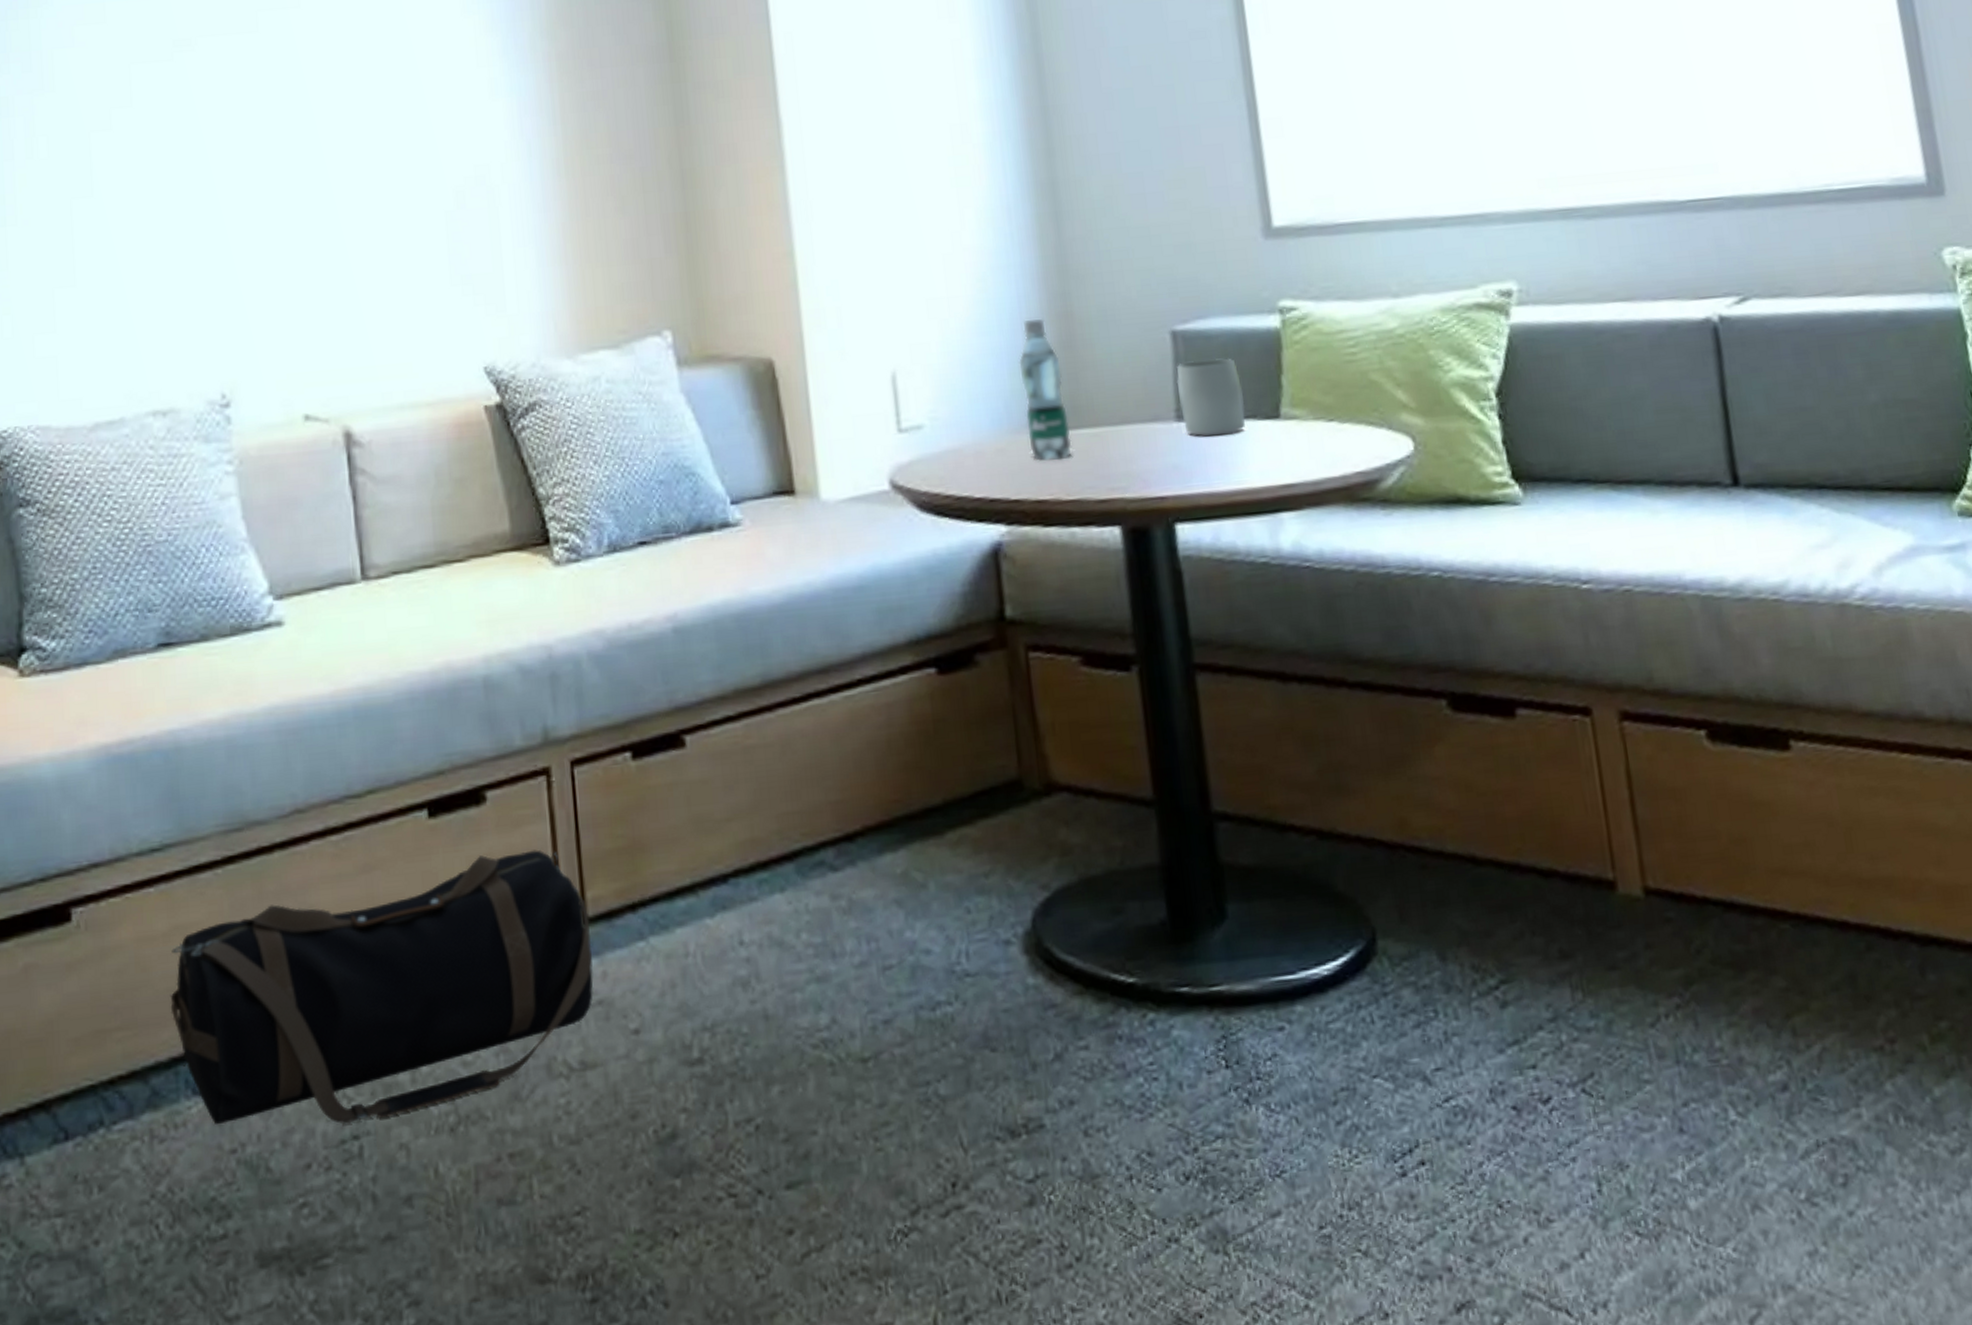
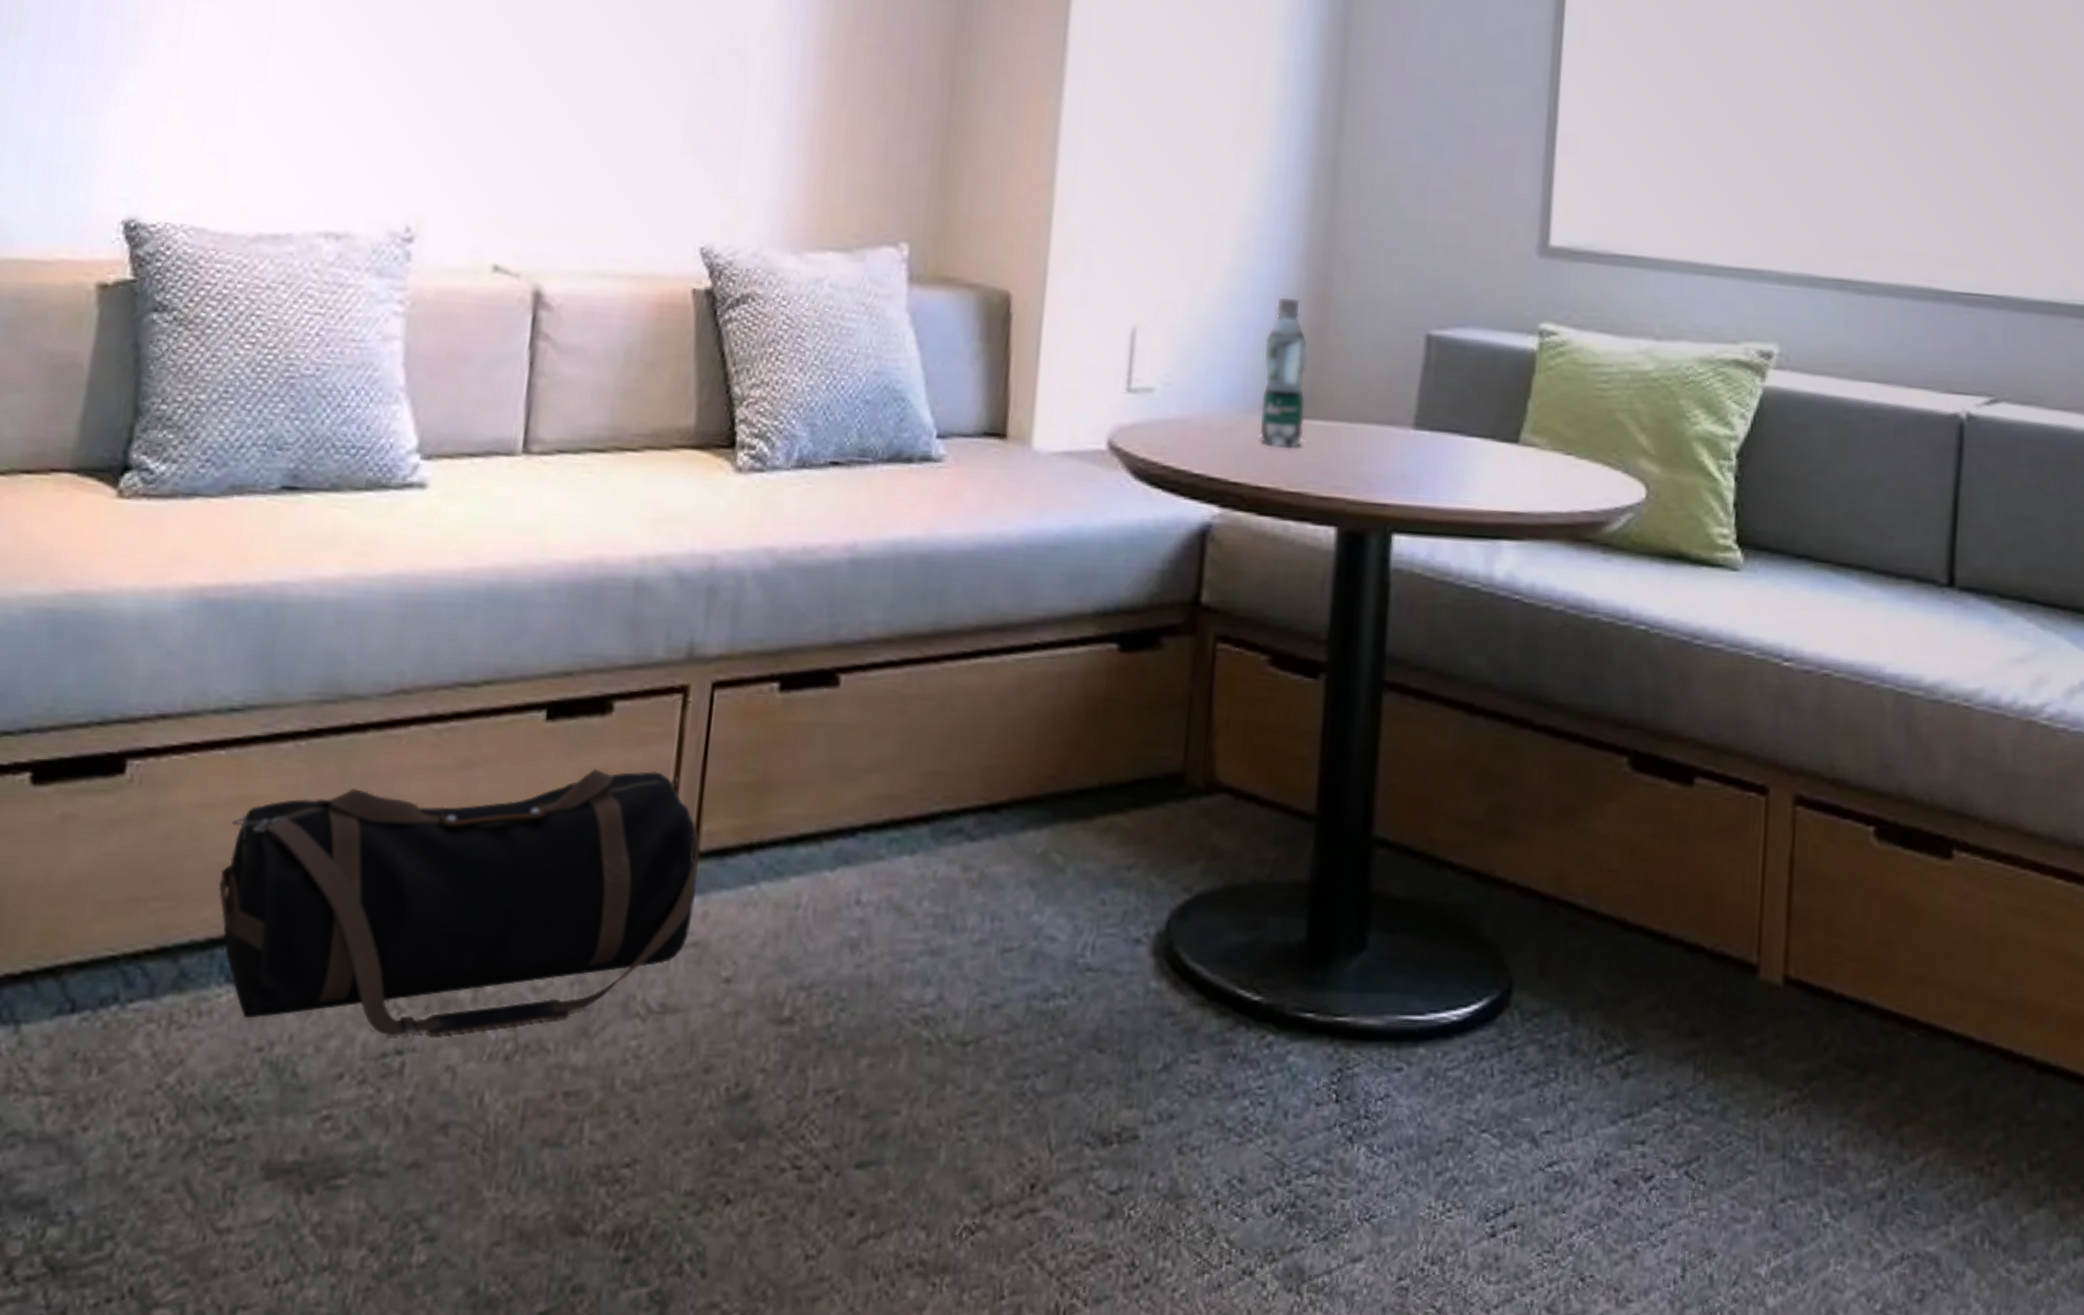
mug: present [1176,358,1245,436] -> none [1420,368,1487,450]

